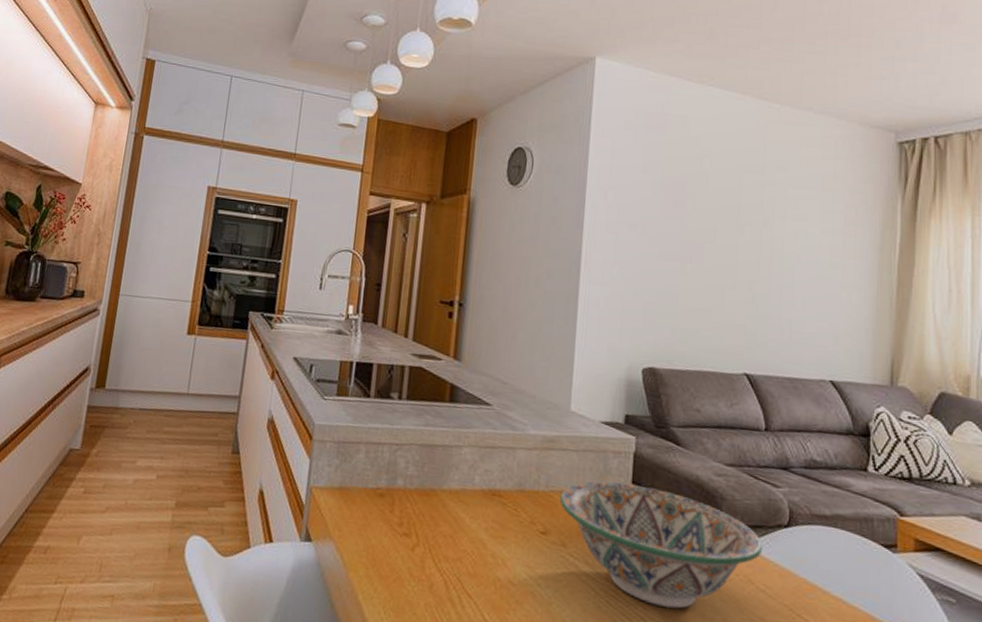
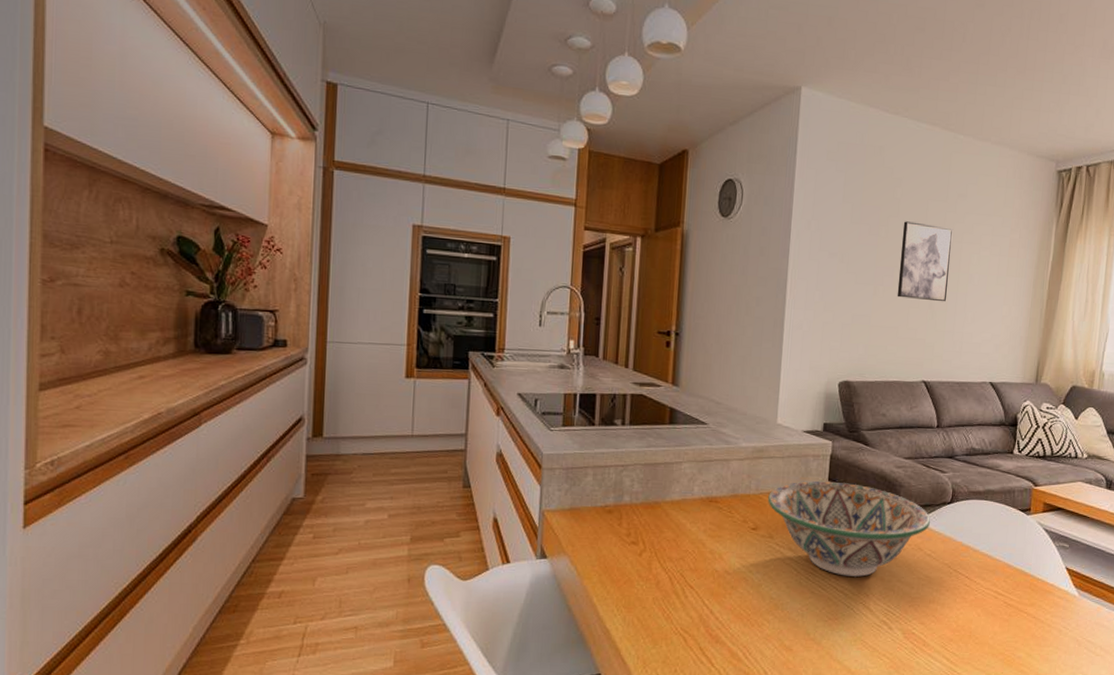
wall art: none [708,193,774,284] -> present [897,221,953,302]

